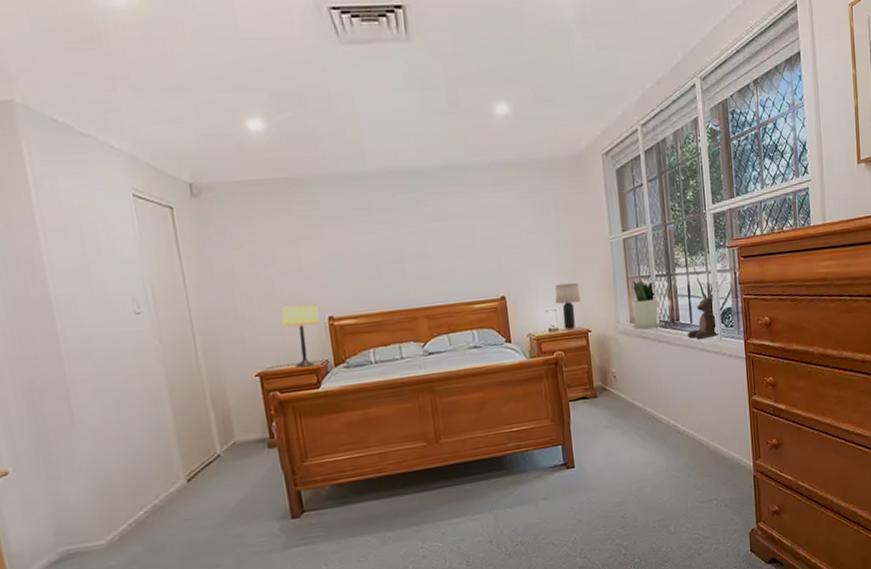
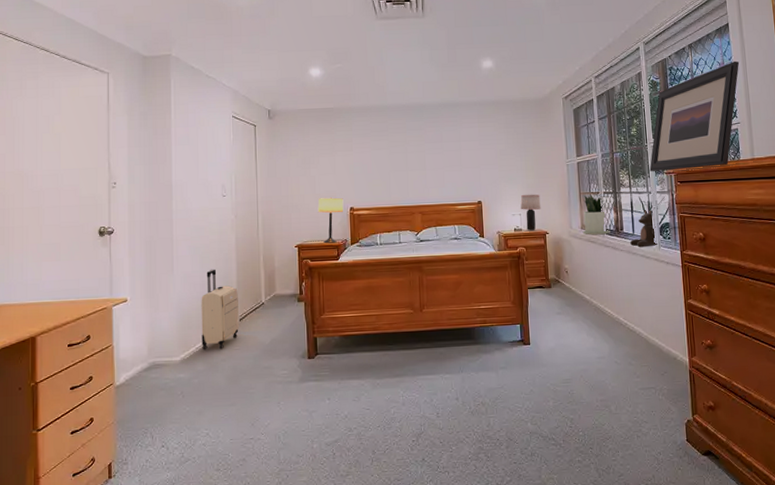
suitcase: none [124,416,188,527] -> present [201,269,239,350]
picture frame: none [709,101,812,247] -> present [649,61,740,172]

